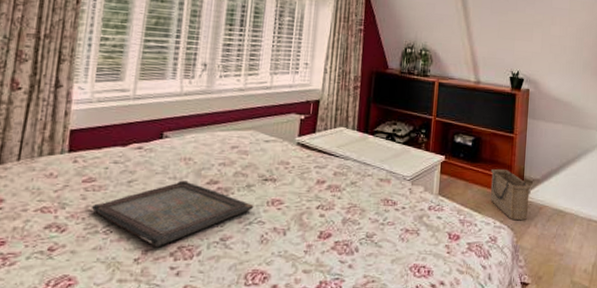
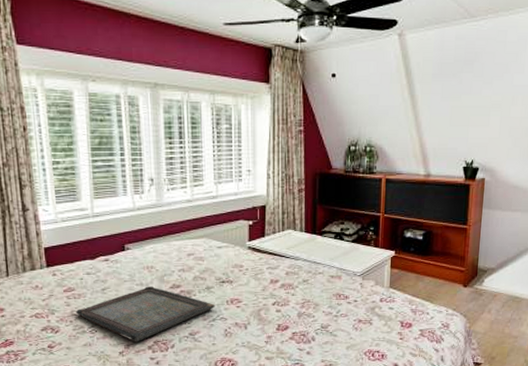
basket: present [490,168,531,221] -> none [442,260,485,308]

